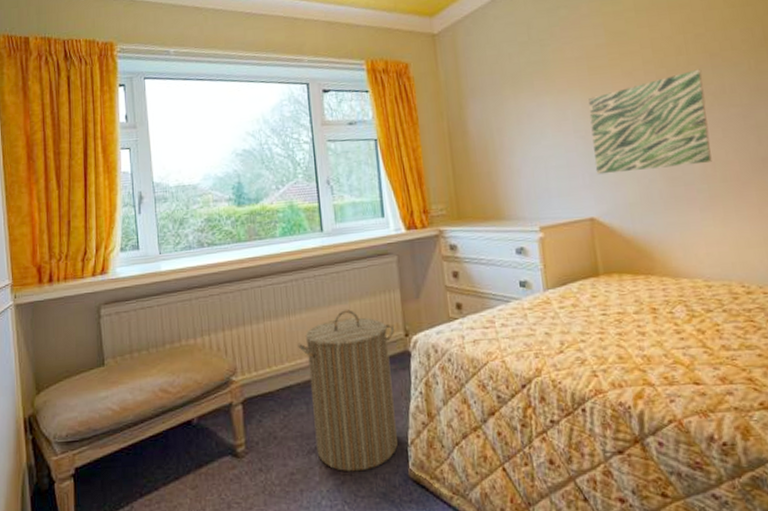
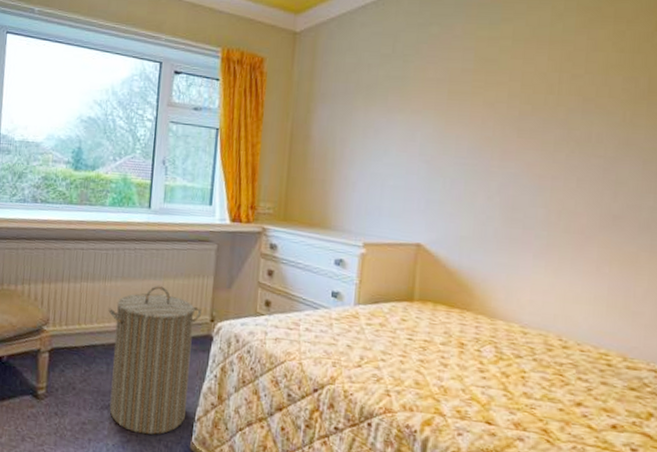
wall art: present [588,69,712,175] -> none [433,111,570,210]

